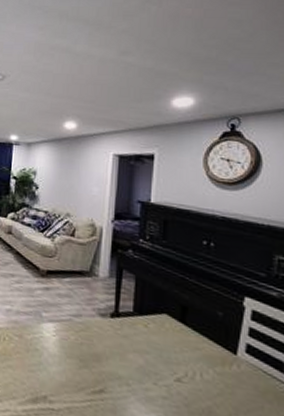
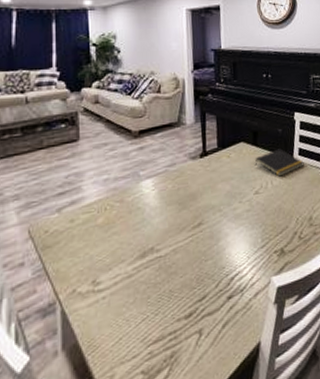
notepad: none [179,335,253,372] -> present [254,148,304,177]

